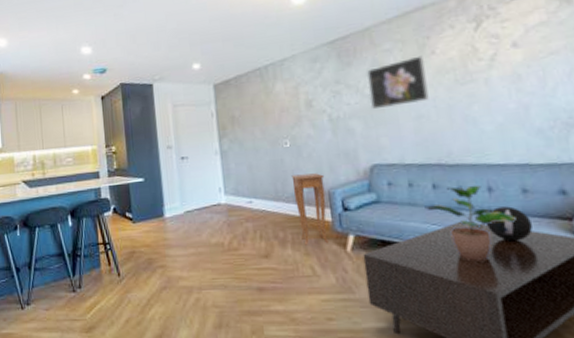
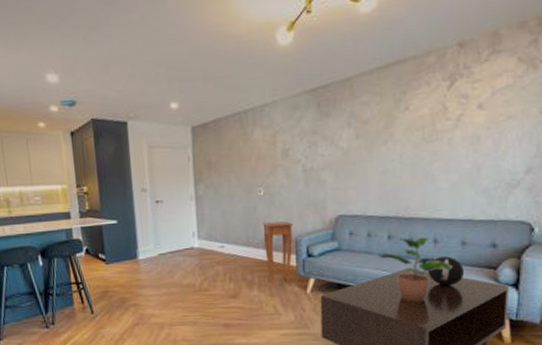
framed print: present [366,55,429,110] -> none [342,111,397,163]

